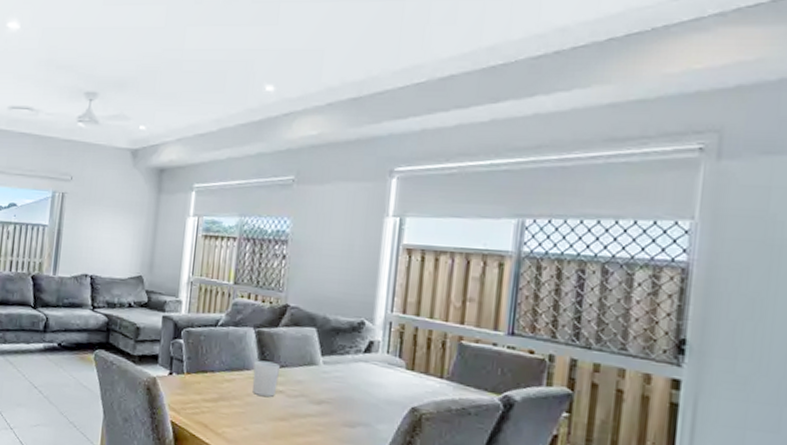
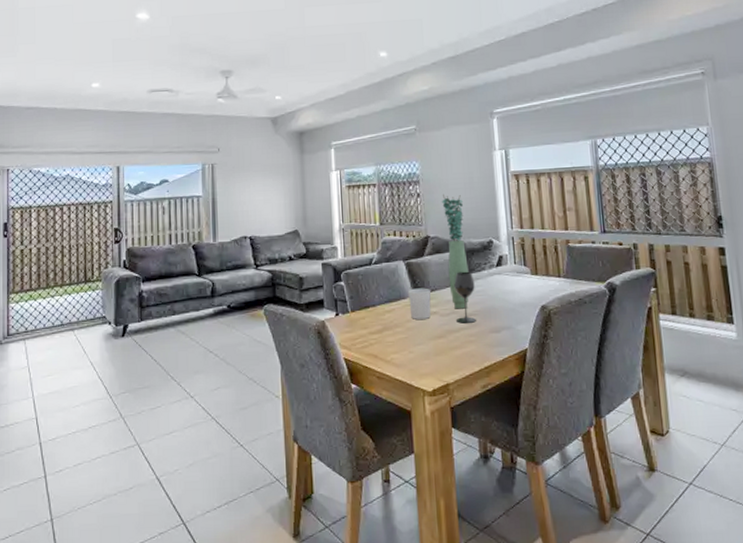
vase: none [302,259,336,394] -> present [441,193,469,309]
wineglass: none [305,351,334,411] -> present [454,271,476,323]

